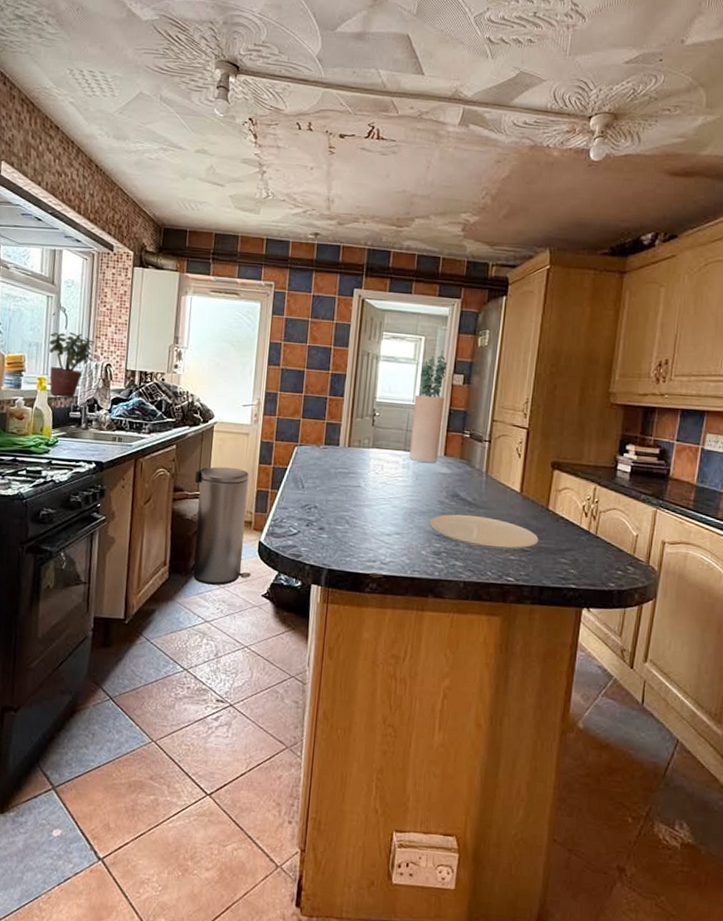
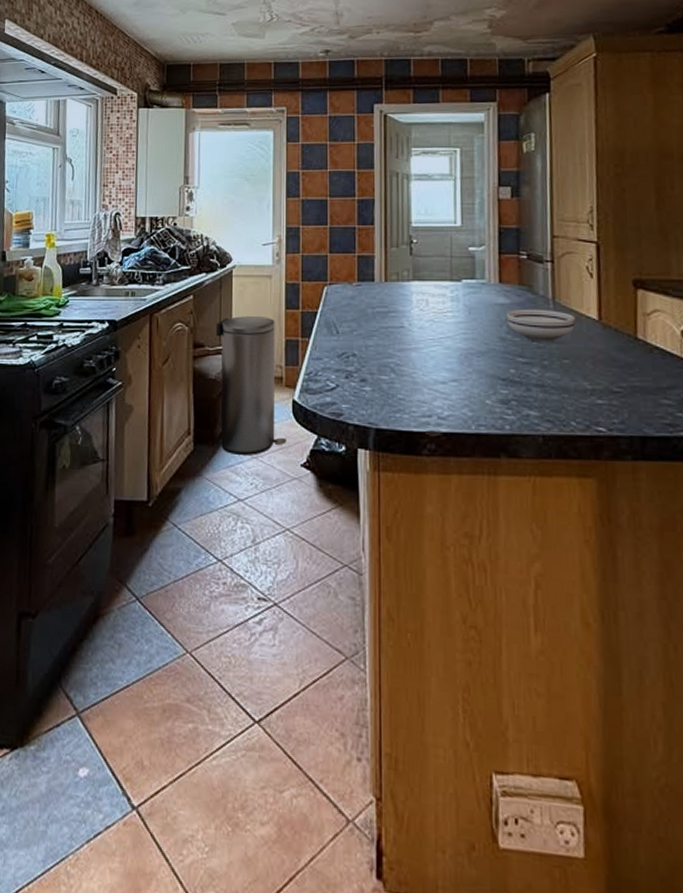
potted plant: present [48,332,94,398] -> none [56,183,102,253]
vase: present [409,351,447,464] -> none [456,162,493,293]
plate: present [429,514,539,550] -> none [491,351,631,392]
bowl: none [446,478,503,508] -> present [506,308,576,342]

